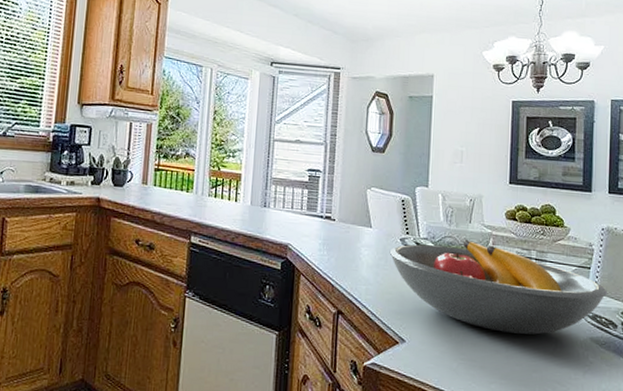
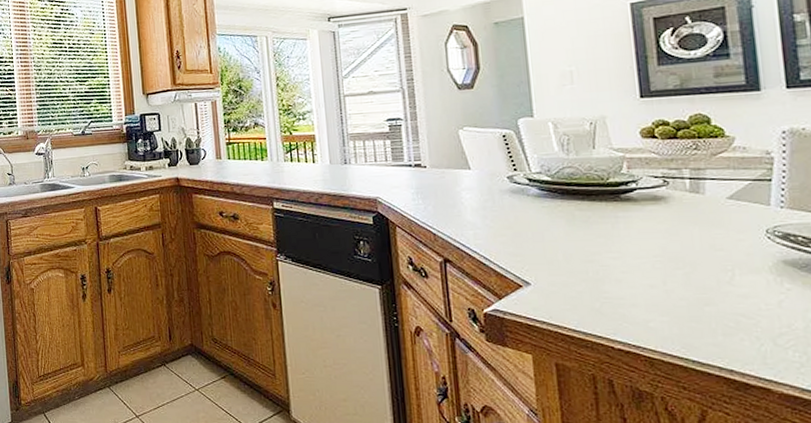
fruit bowl: present [389,239,607,335] -> none [496,167,801,265]

